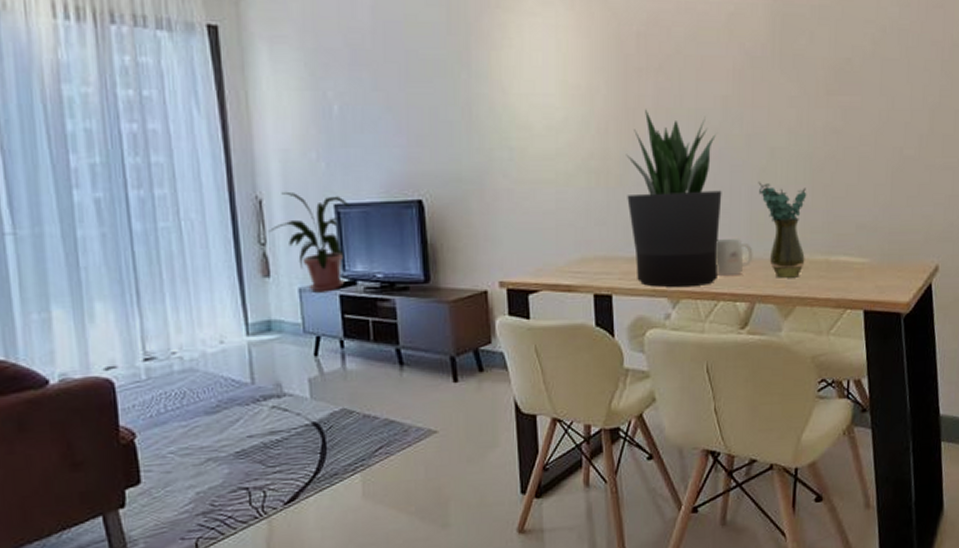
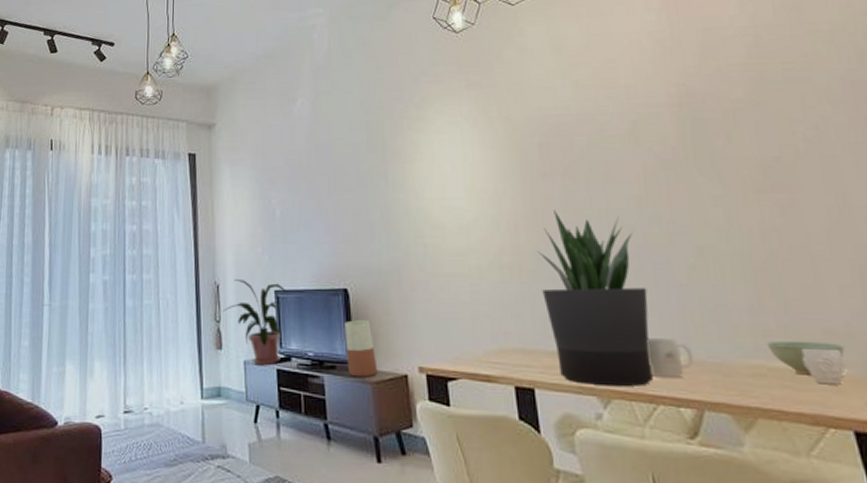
vase: none [419,235,456,297] -> present [345,320,378,378]
vase: present [758,182,807,278] -> none [688,280,761,385]
bowl: none [811,235,870,266] -> present [765,340,846,375]
cup: none [837,240,867,273] -> present [802,347,845,385]

